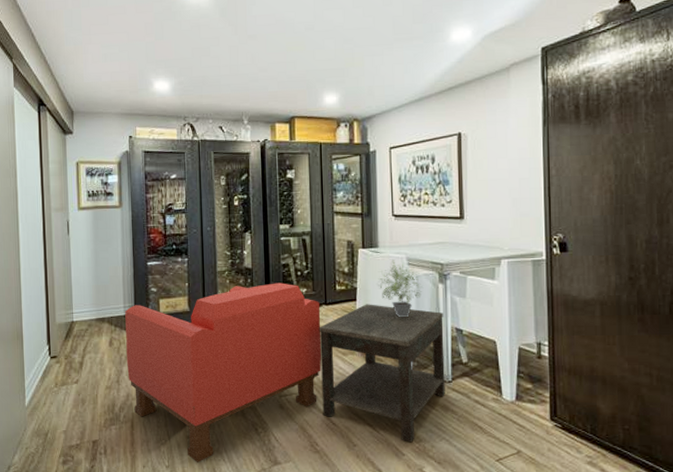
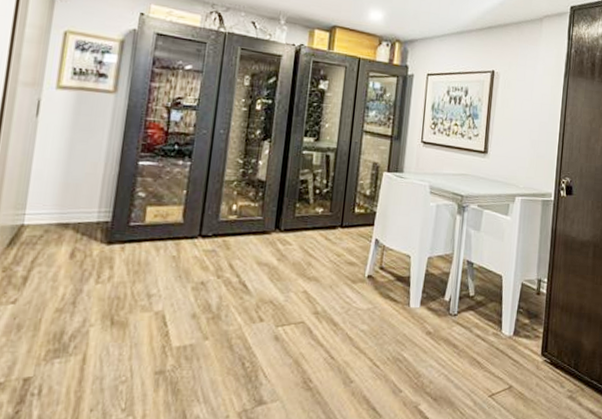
armchair: present [125,283,322,464] -> none [89,199,336,405]
side table: present [319,304,445,443] -> none [321,230,457,378]
potted plant: present [378,260,422,317] -> none [398,187,441,246]

